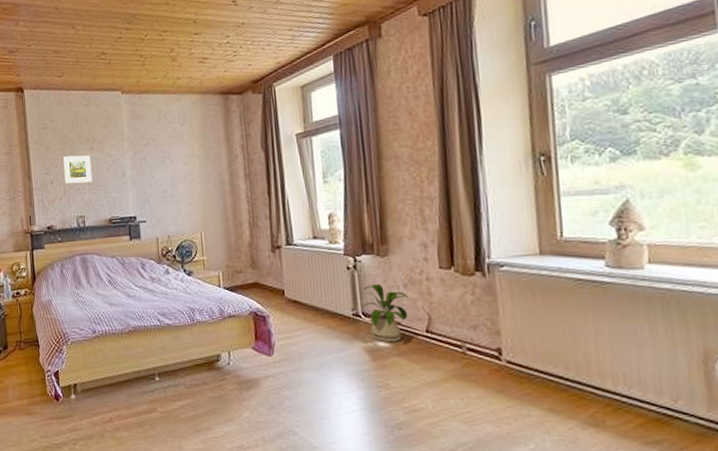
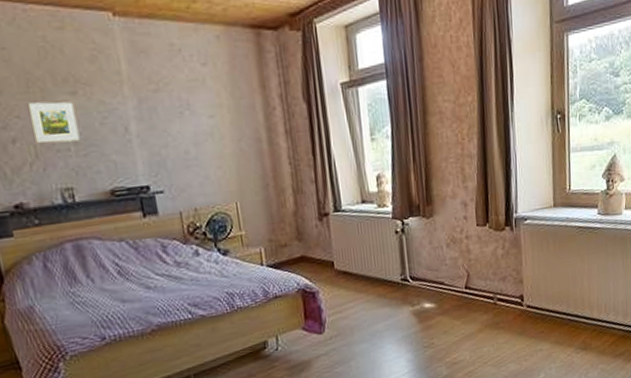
house plant: present [361,285,409,343] -> none [408,246,451,304]

